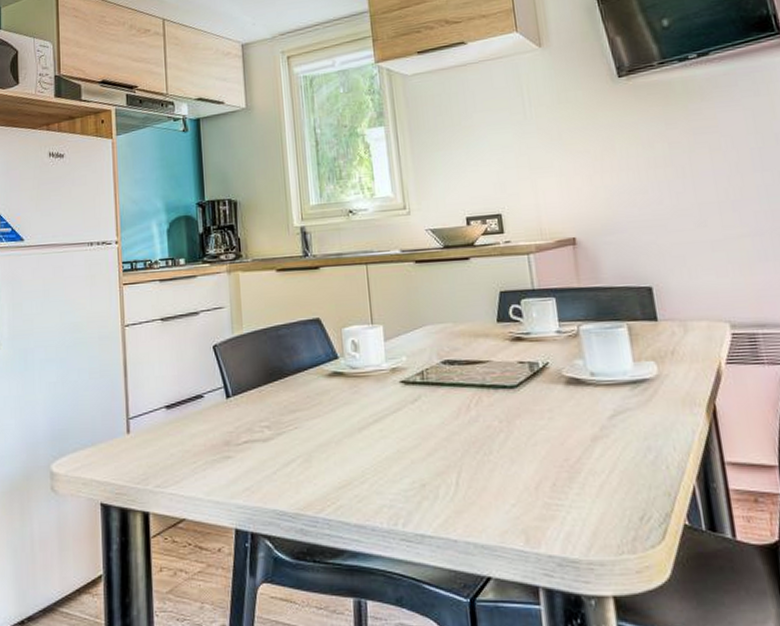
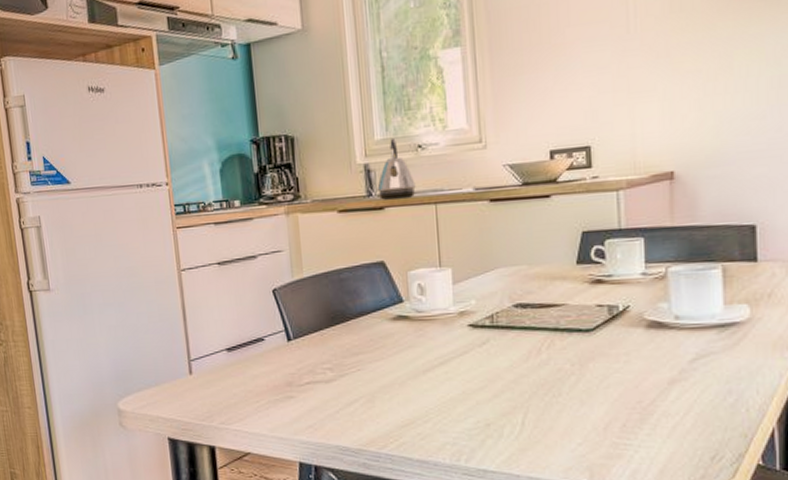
kettle: none [312,203,348,260] -> present [377,137,416,200]

